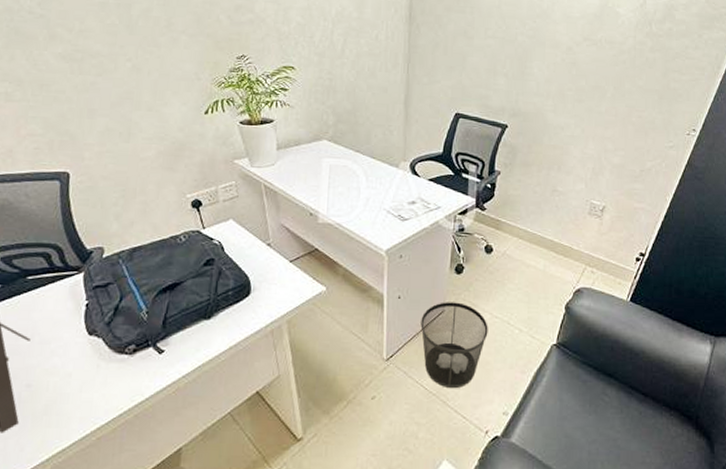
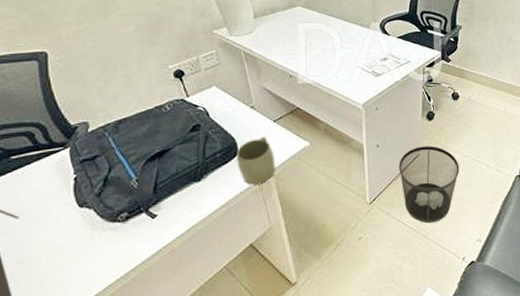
mug: none [249,276,289,328] -> present [237,136,275,185]

